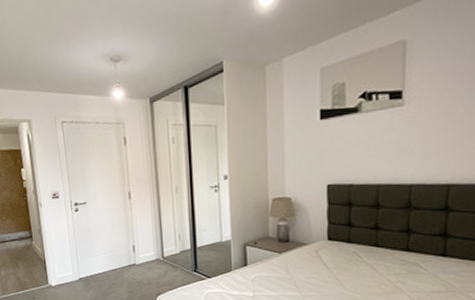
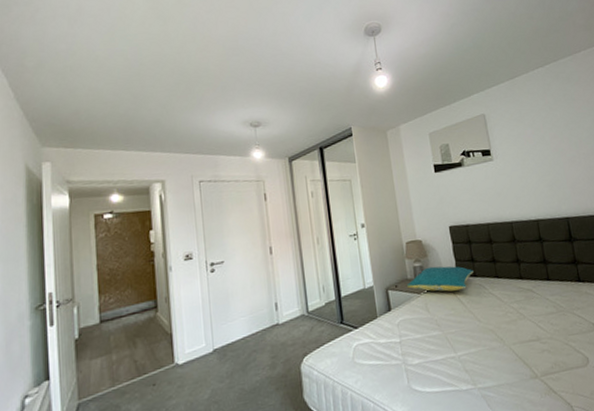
pillow: none [266,227,348,255] -> present [406,266,474,292]

